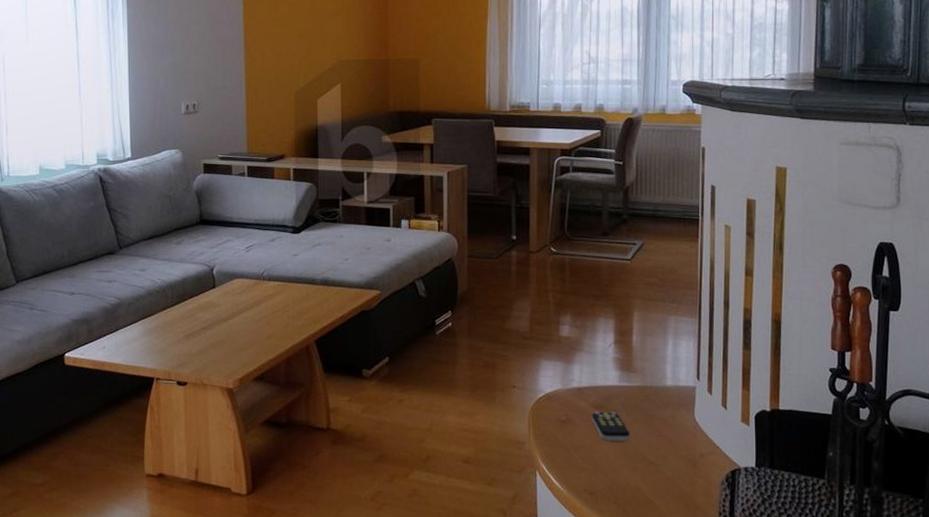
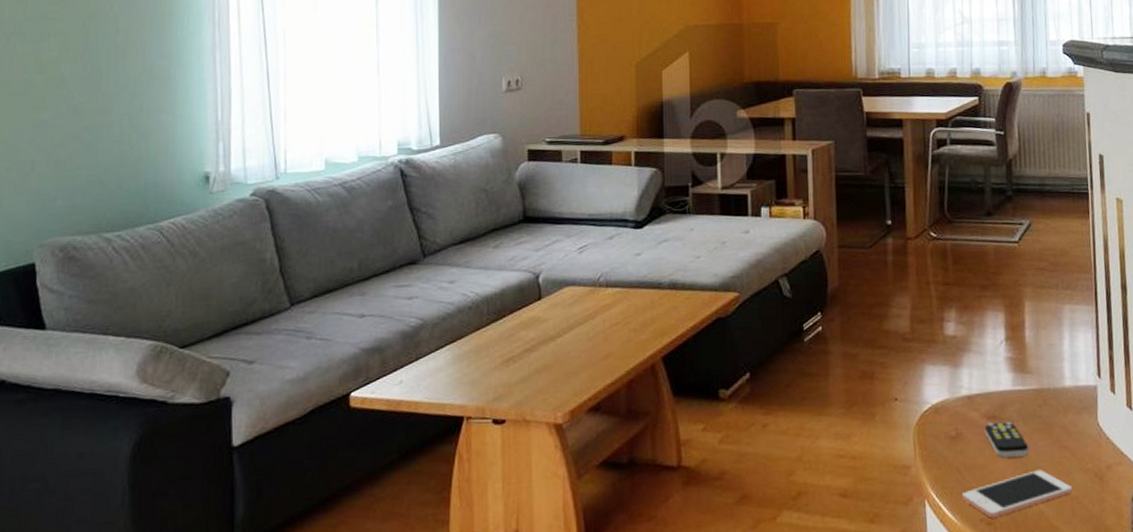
cell phone: none [568,453,668,490] -> present [961,470,1073,518]

